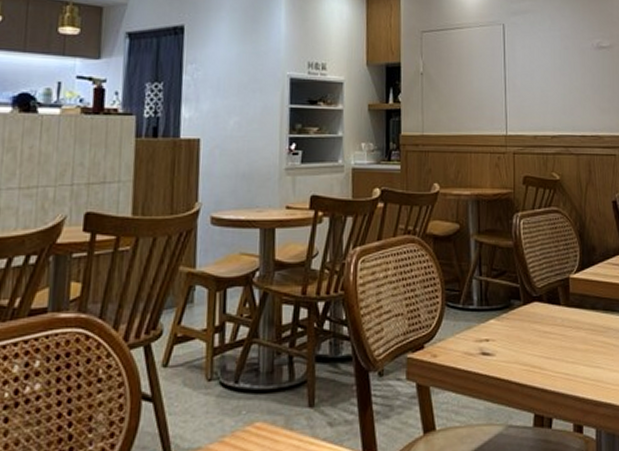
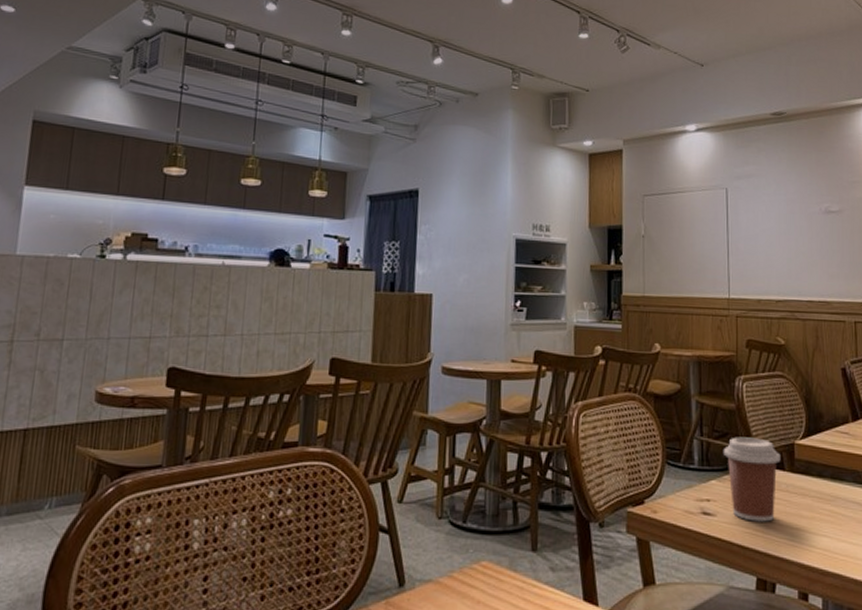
coffee cup: none [501,274,557,358] -> present [723,437,781,522]

